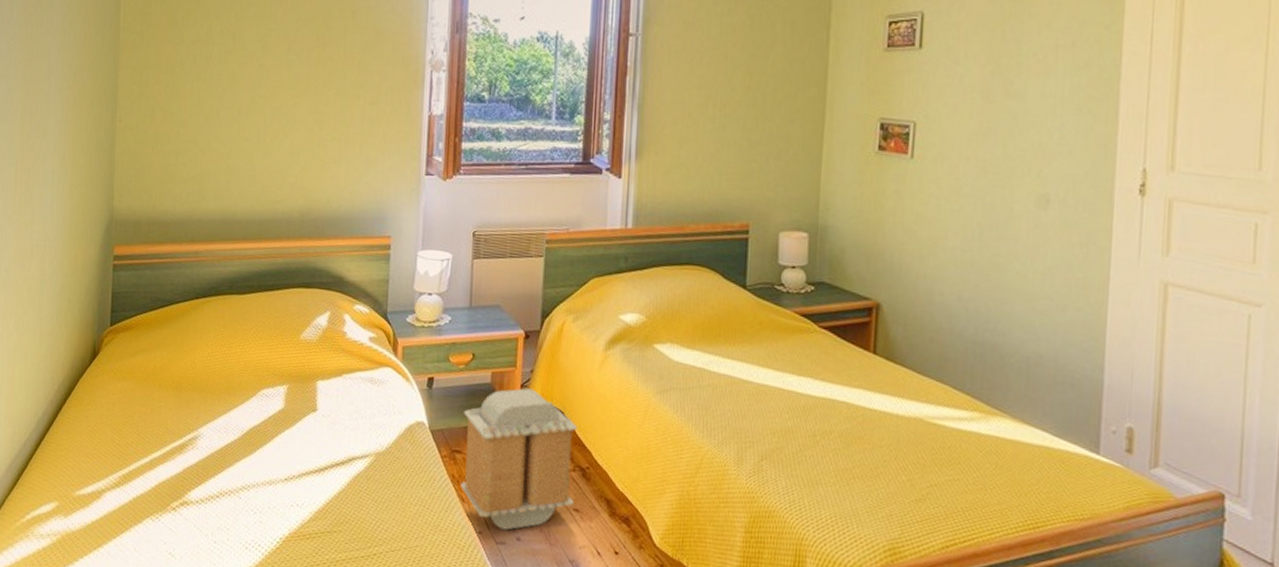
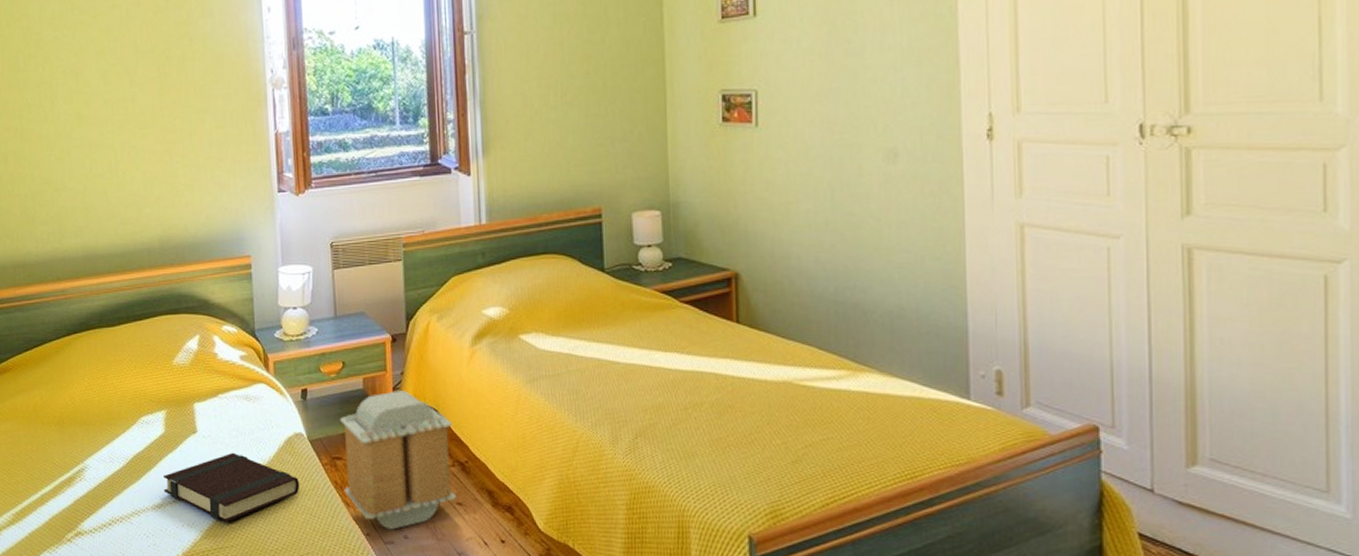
book: none [276,434,417,507] -> present [163,452,300,523]

